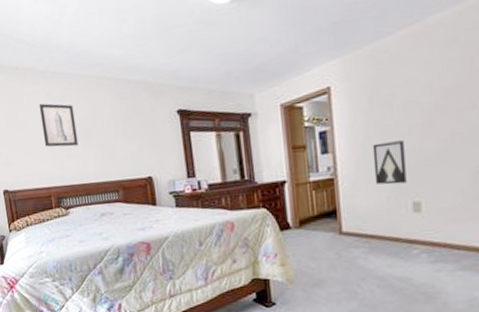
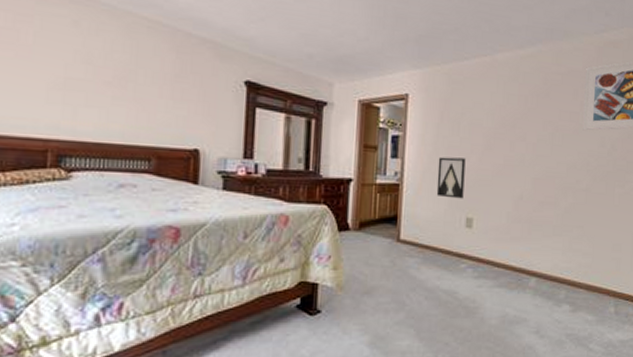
wall art: present [39,103,79,147] -> none [53,31,108,95]

